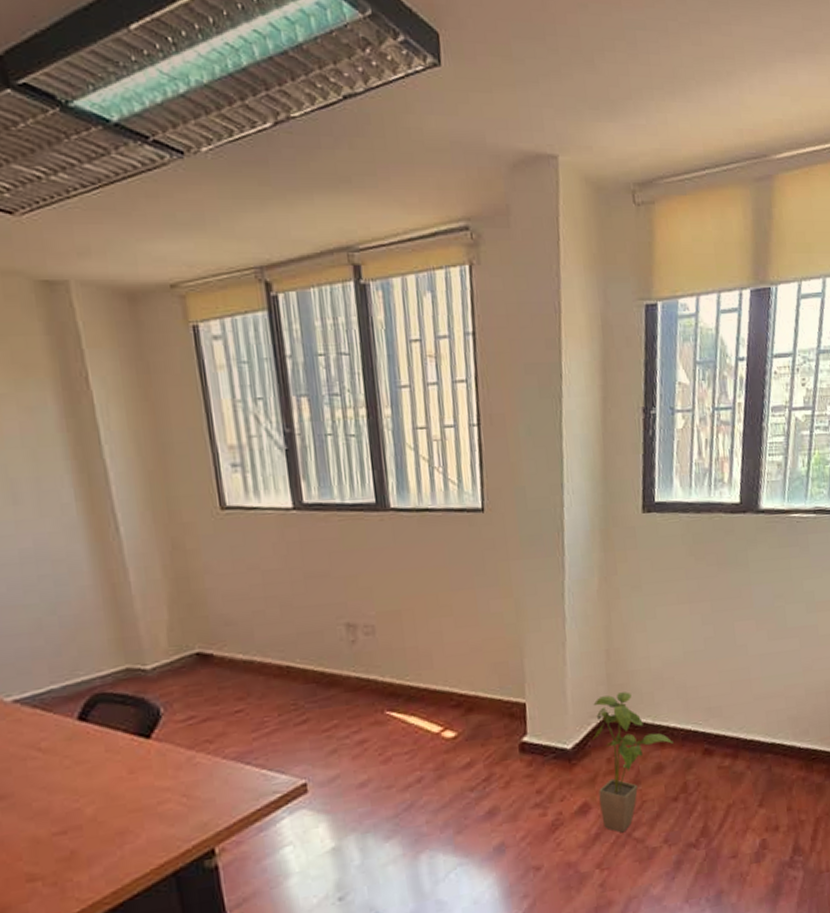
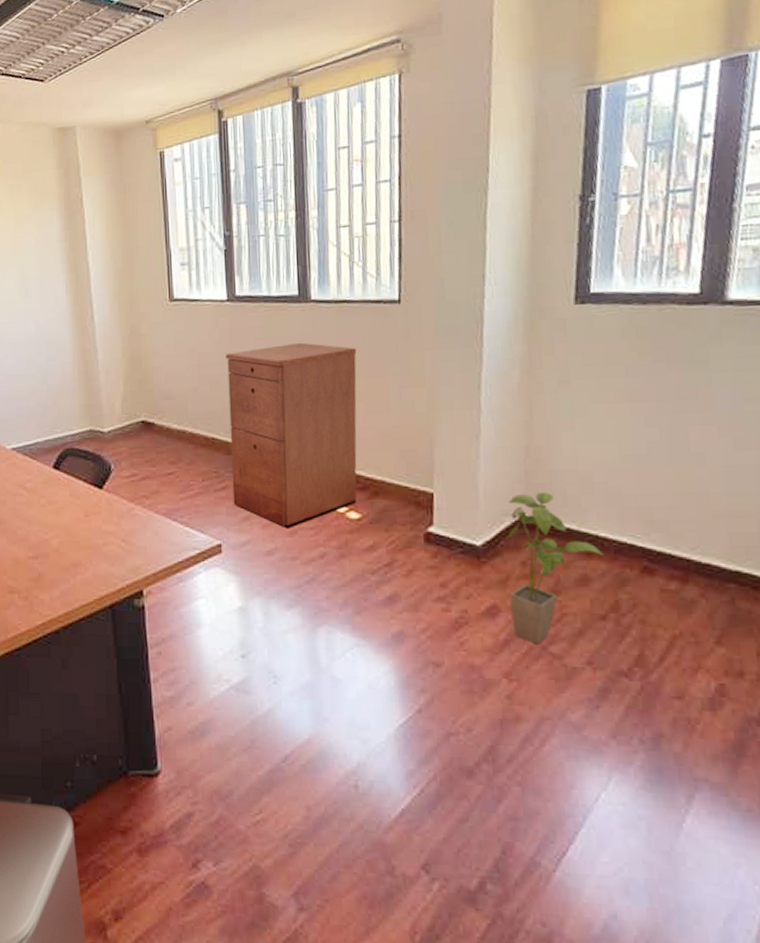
filing cabinet: none [296,555,451,757] -> present [225,342,357,529]

